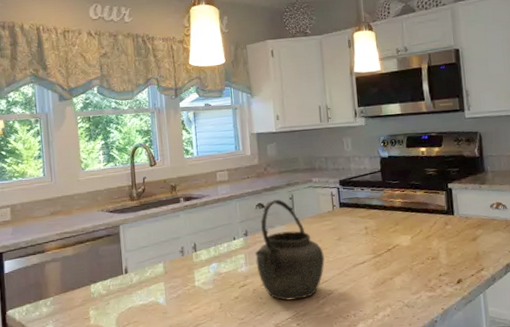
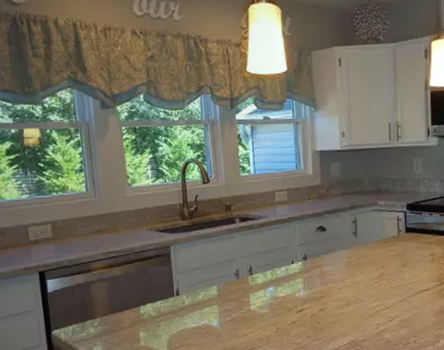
kettle: present [254,199,325,301] -> none [313,223,387,326]

